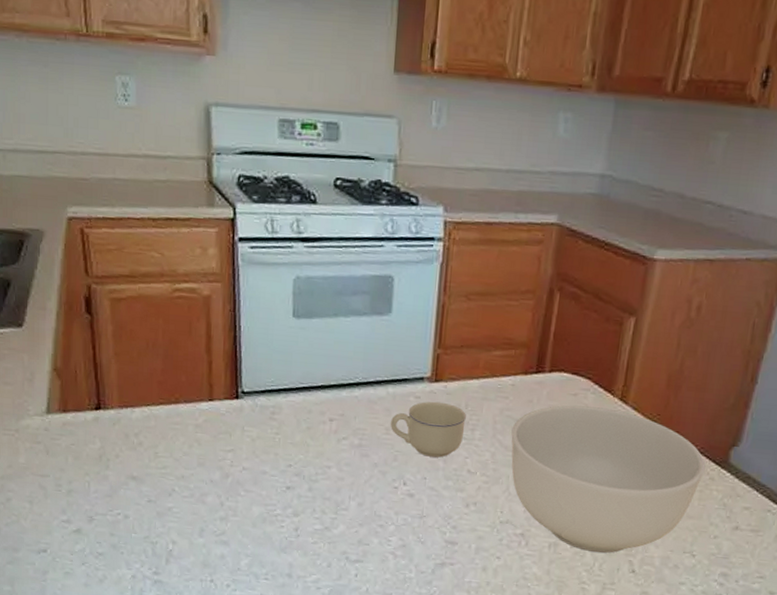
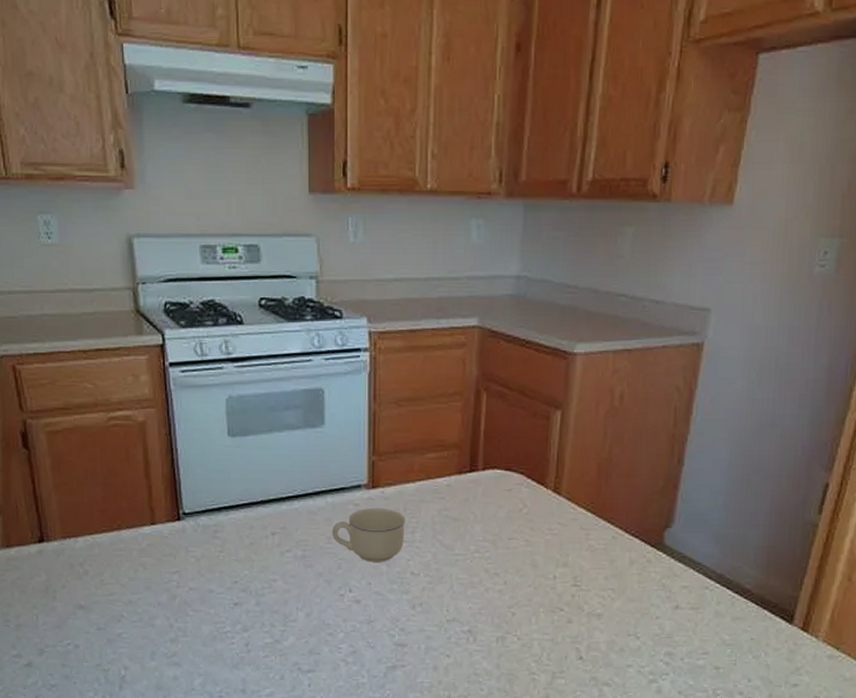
bowl: present [511,405,706,553] -> none [451,500,642,643]

